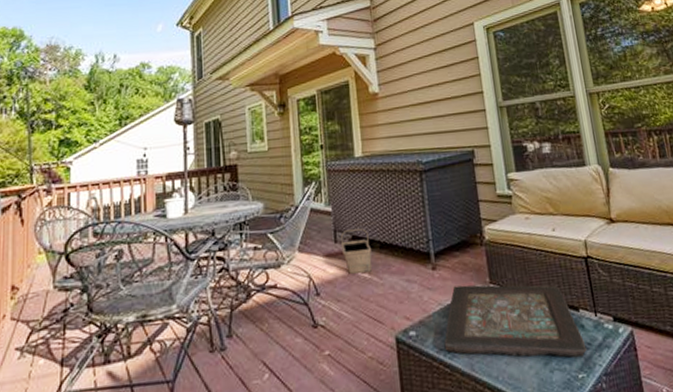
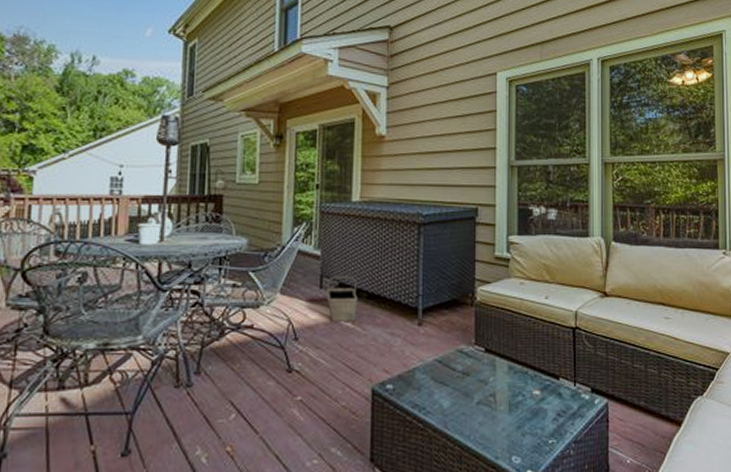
decorative tray: present [444,285,587,358] -> none [420,344,561,424]

